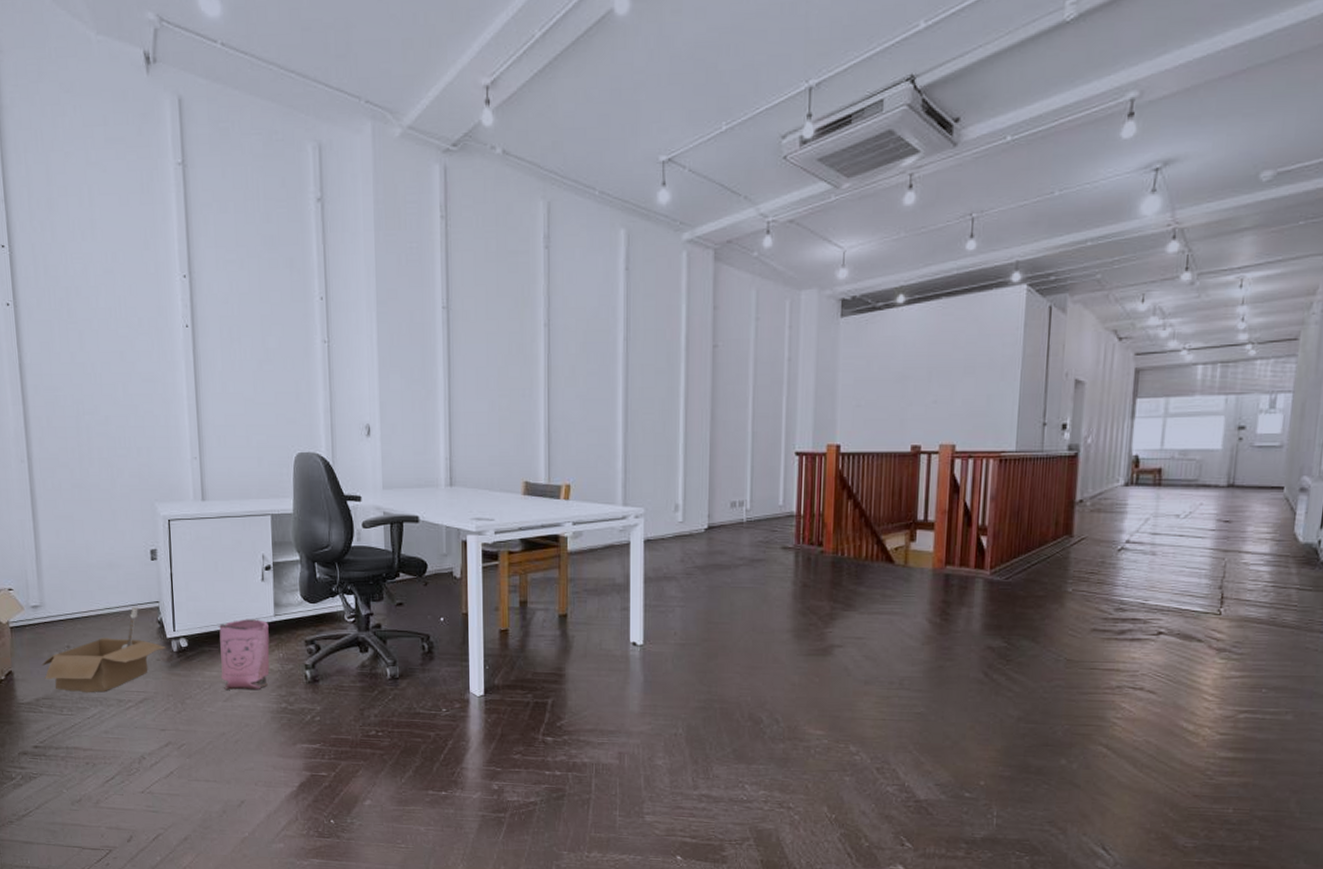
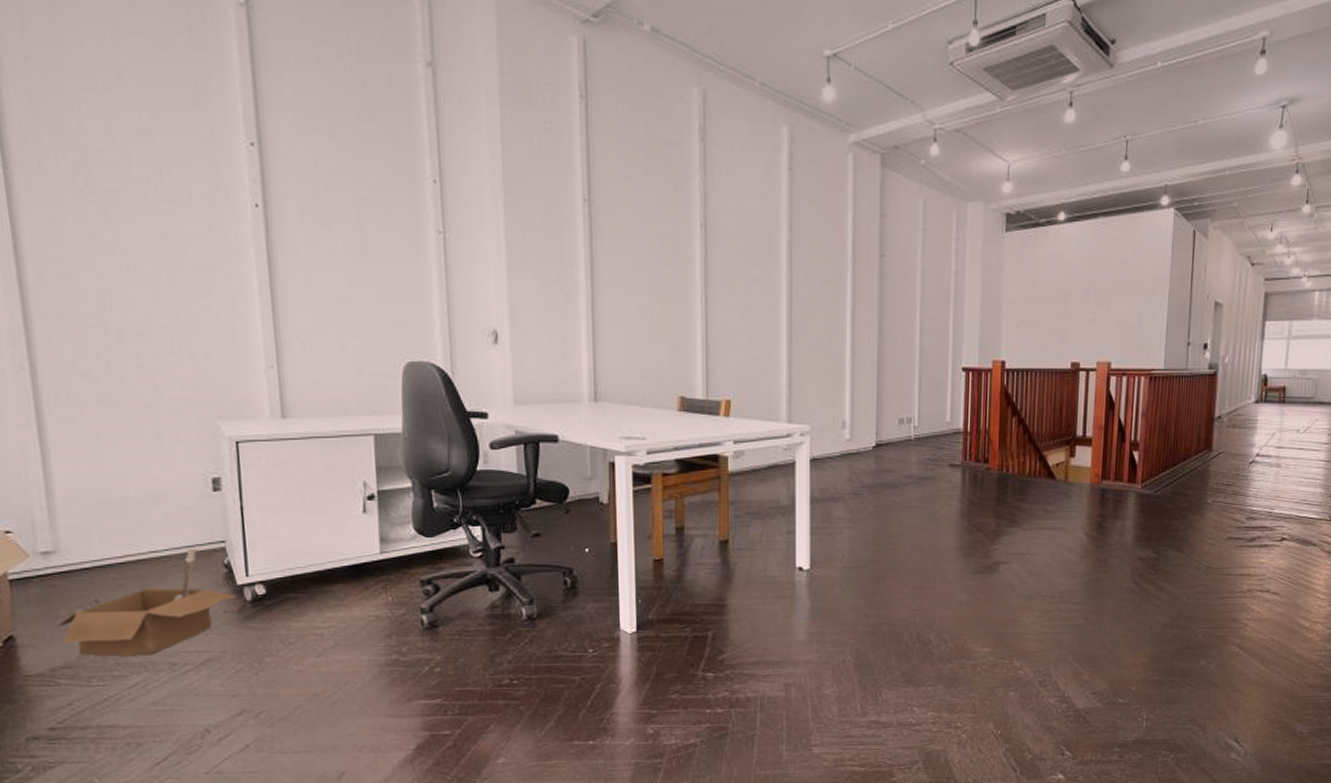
bag: present [218,619,270,690] -> none [306,558,376,643]

